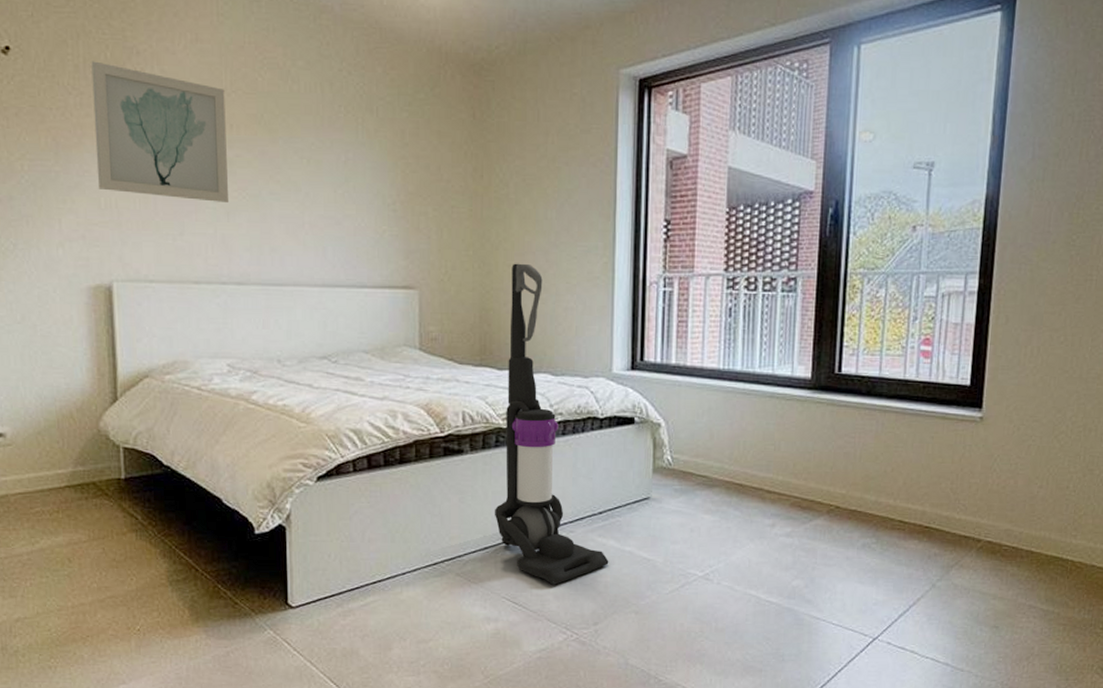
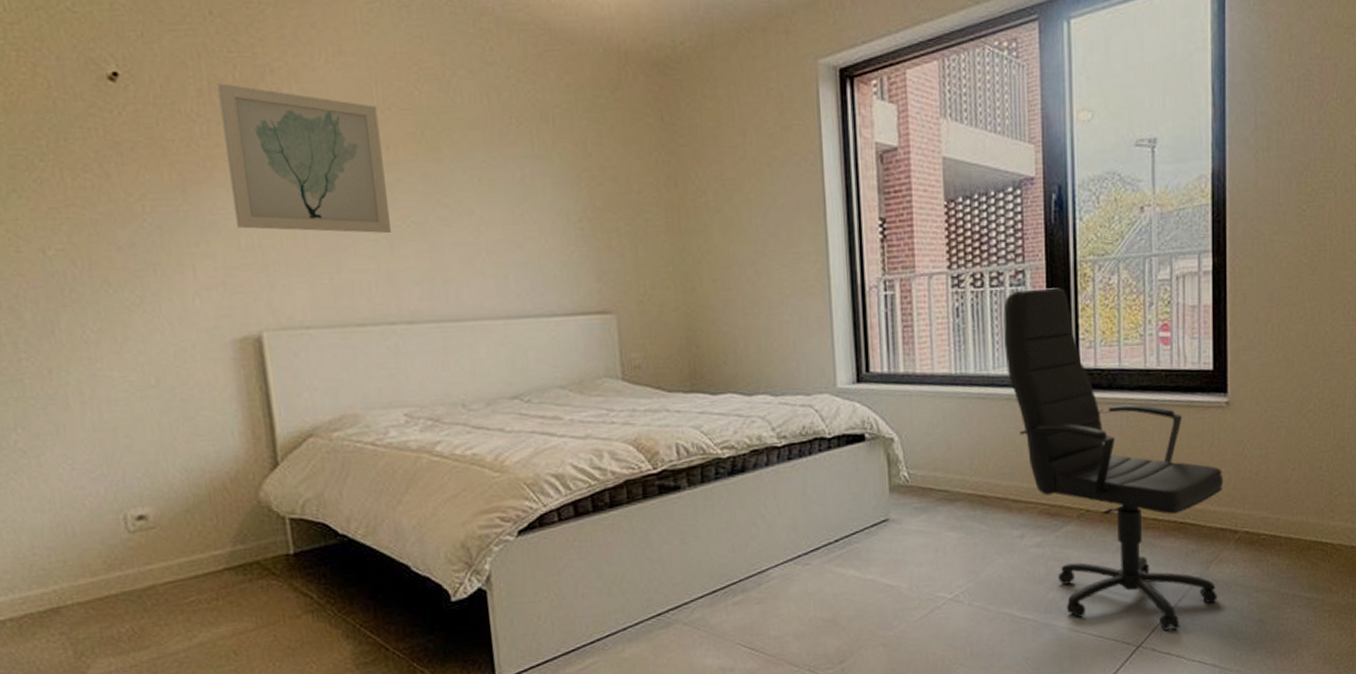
vacuum cleaner: present [495,263,609,586] -> none [717,276,850,626]
office chair: none [771,296,971,626] -> present [1003,288,1224,631]

